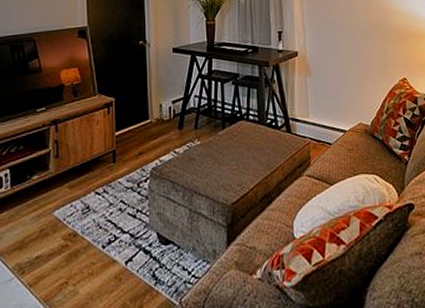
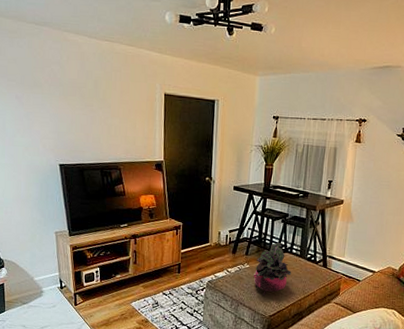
potted plant: none [207,108,252,178] -> present [253,242,292,296]

